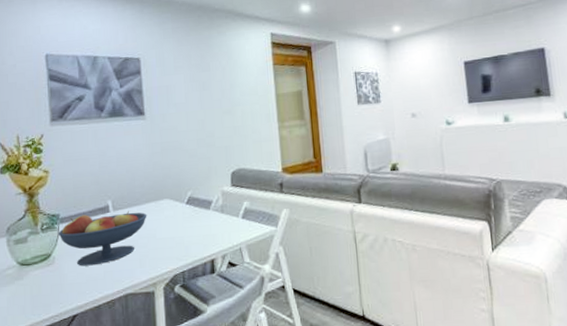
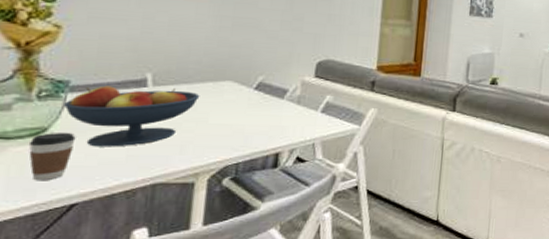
coffee cup: none [42,257,69,298] -> present [29,133,76,181]

